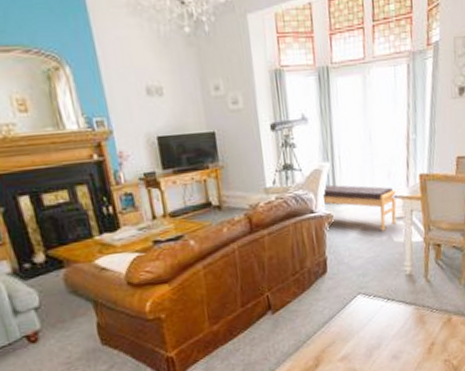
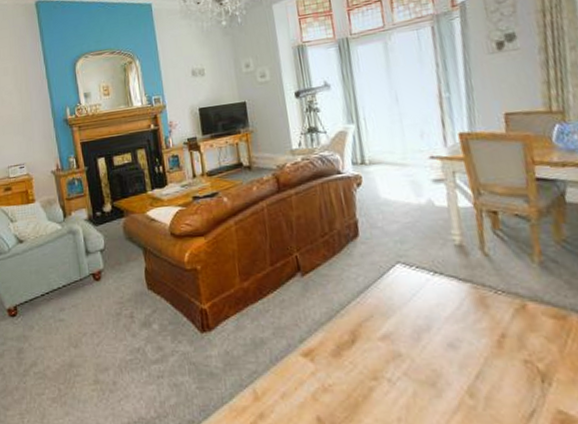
bench: present [322,184,397,231] -> none [349,145,437,194]

